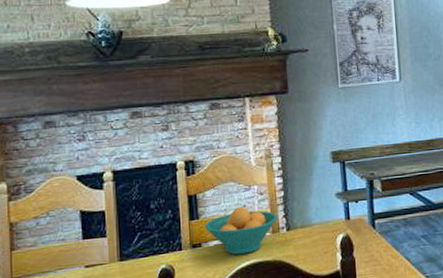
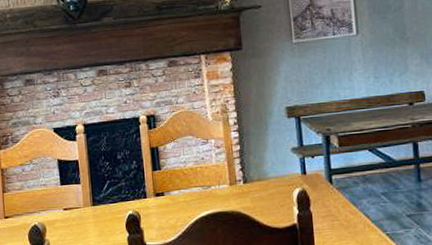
fruit bowl: present [205,206,278,255] -> none [166,159,234,205]

